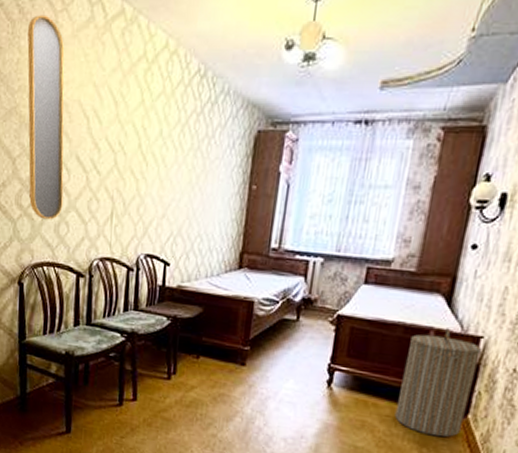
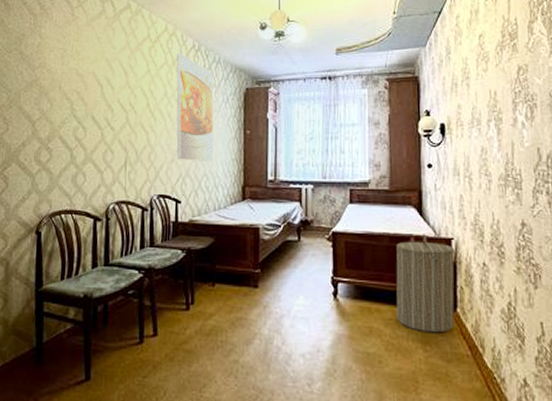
home mirror: present [27,15,65,220] -> none [47,10,81,172]
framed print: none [169,79,219,222] -> present [176,53,214,162]

